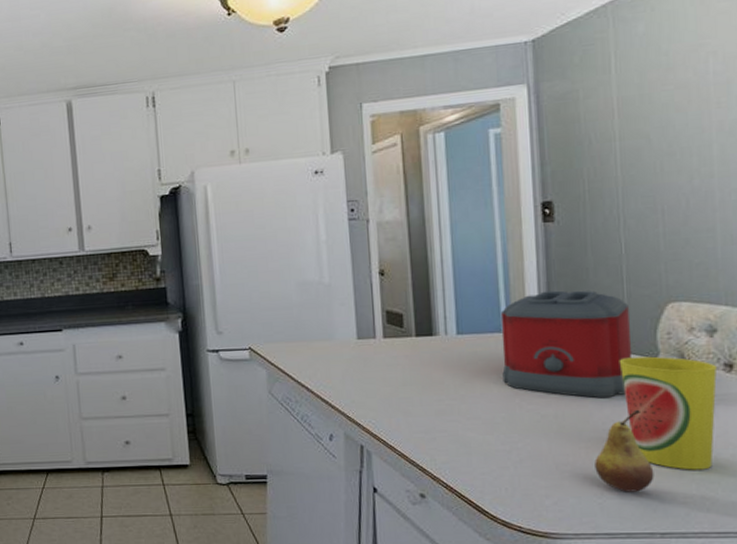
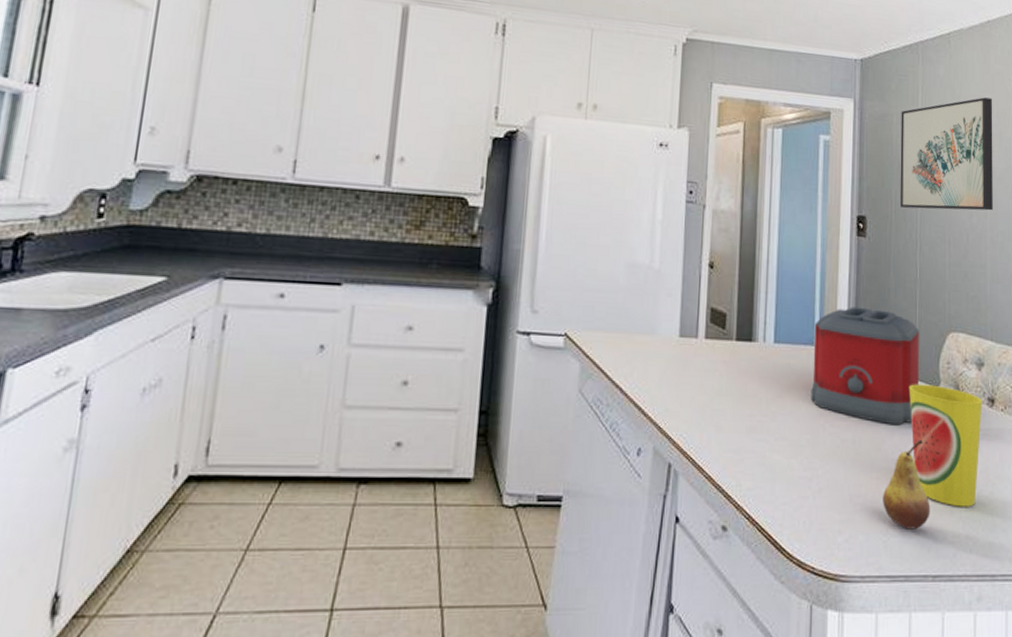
wall art: none [589,43,722,185] -> present [900,97,993,211]

